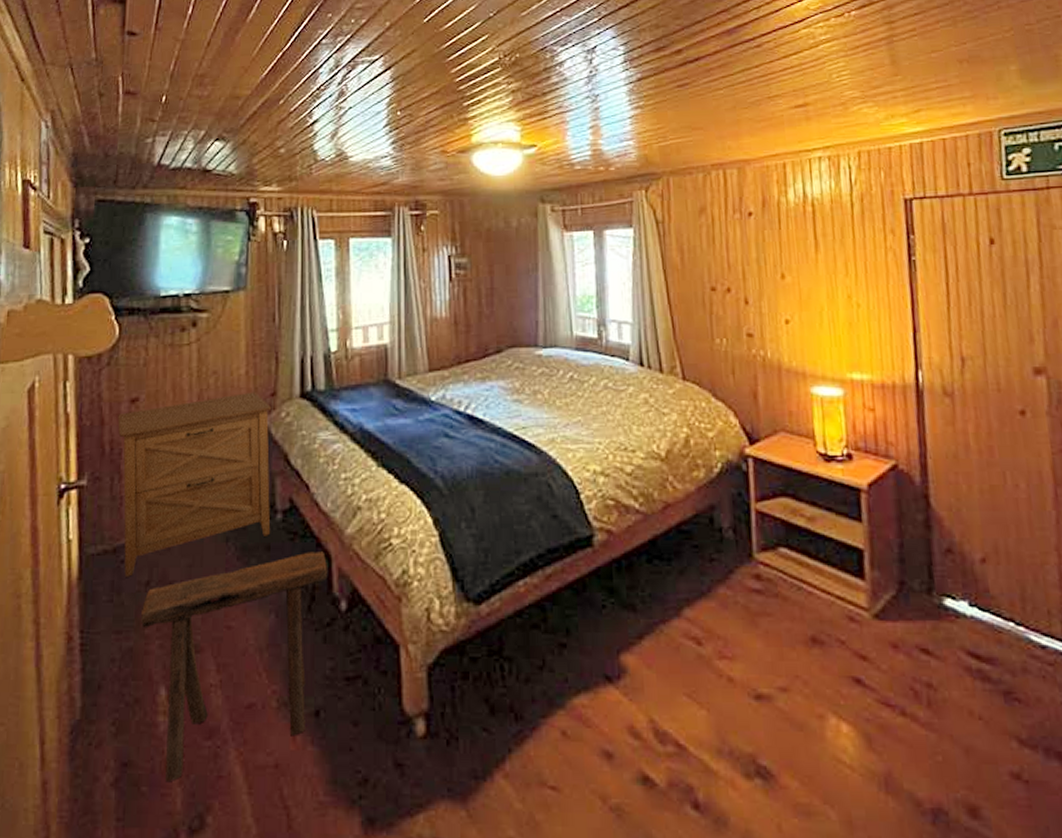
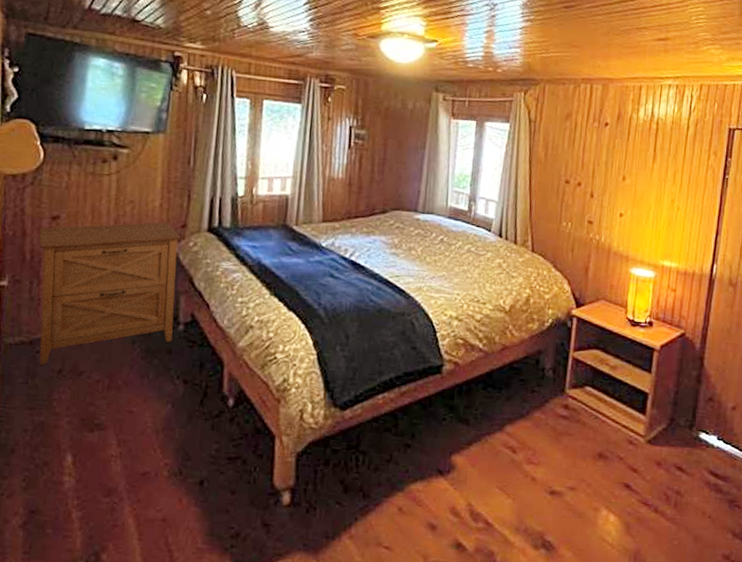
stool: present [140,551,328,781] -> none [52,358,221,527]

